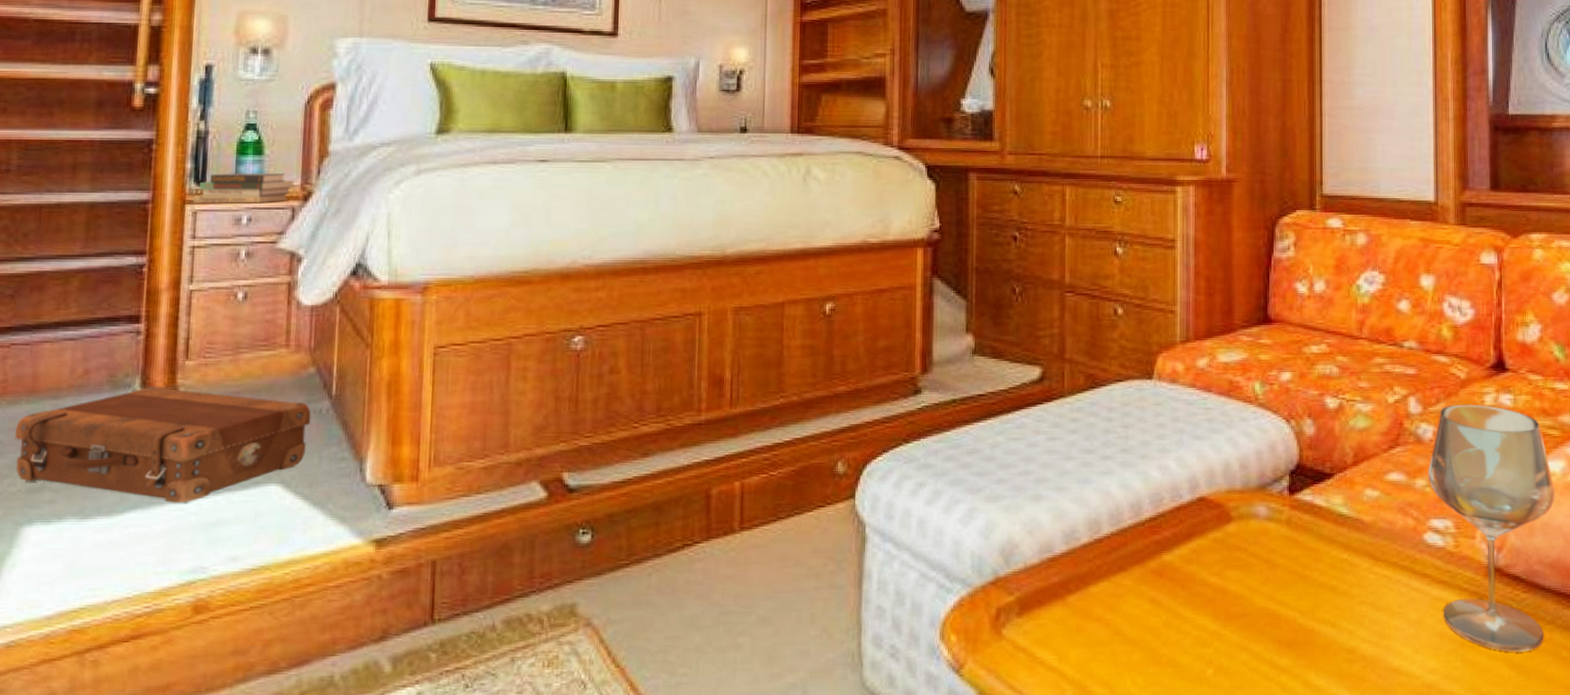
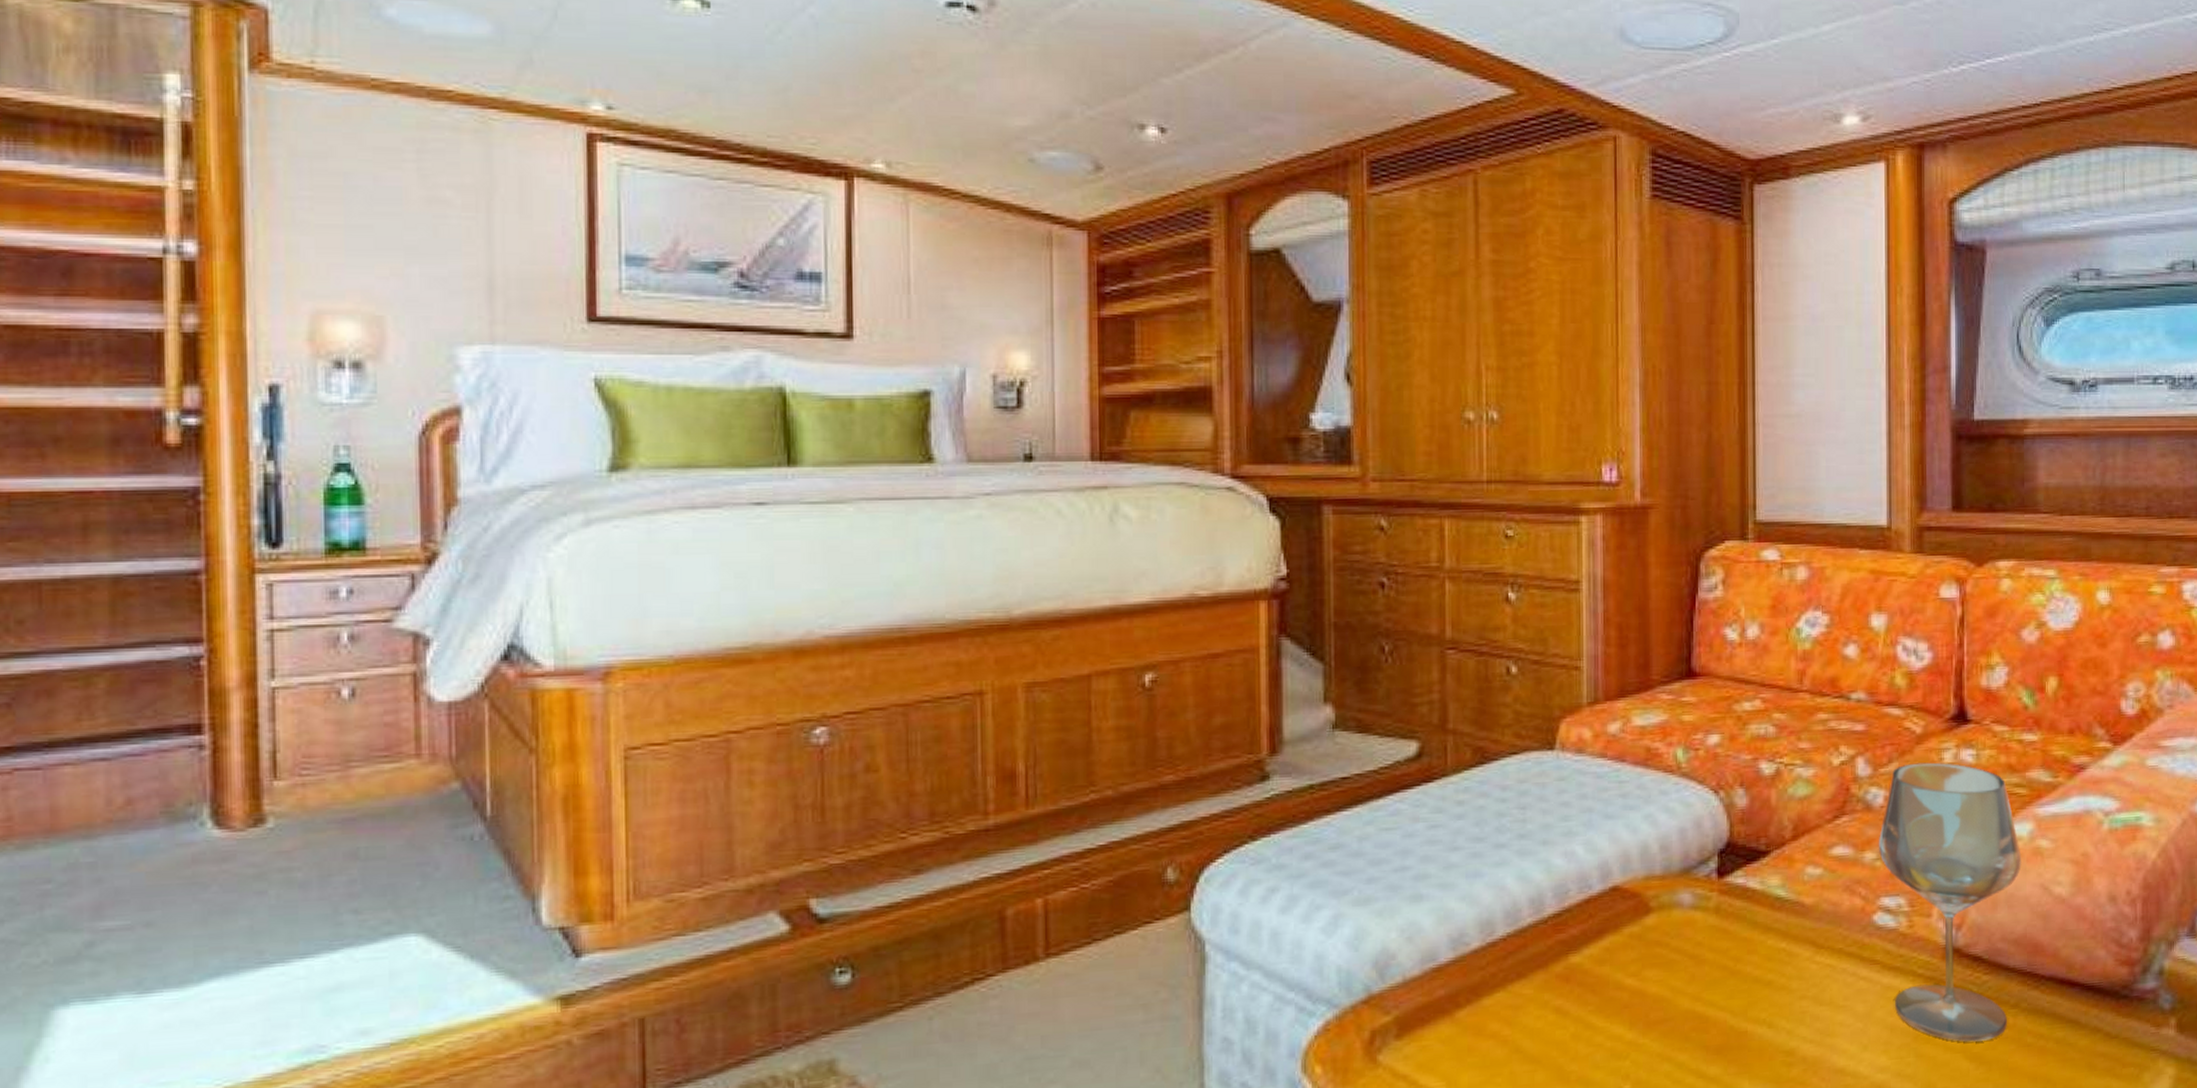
suitcase: present [15,386,311,504] -> none [31,815,459,967]
books: present [192,173,294,205] -> none [265,529,411,574]

